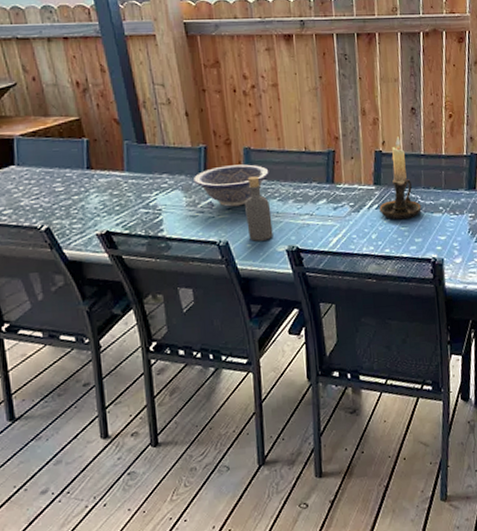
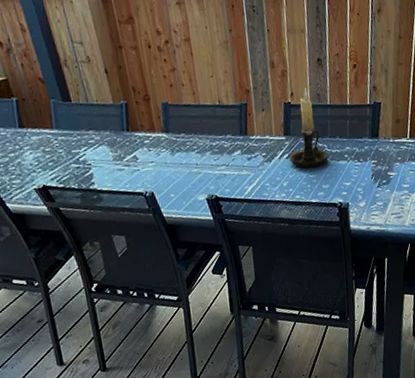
decorative bowl: present [194,164,269,207] -> none [118,119,187,160]
bottle: present [245,176,273,241] -> none [166,130,194,192]

